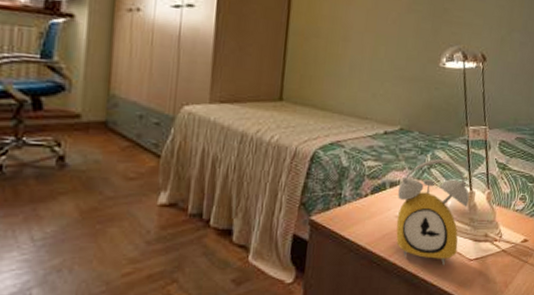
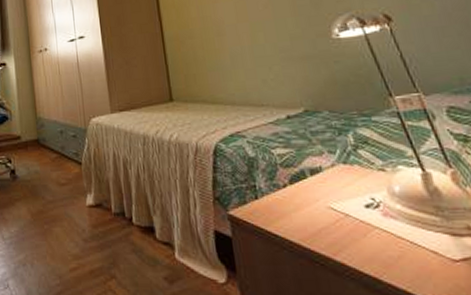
alarm clock: present [396,158,470,266] -> none [322,137,431,268]

